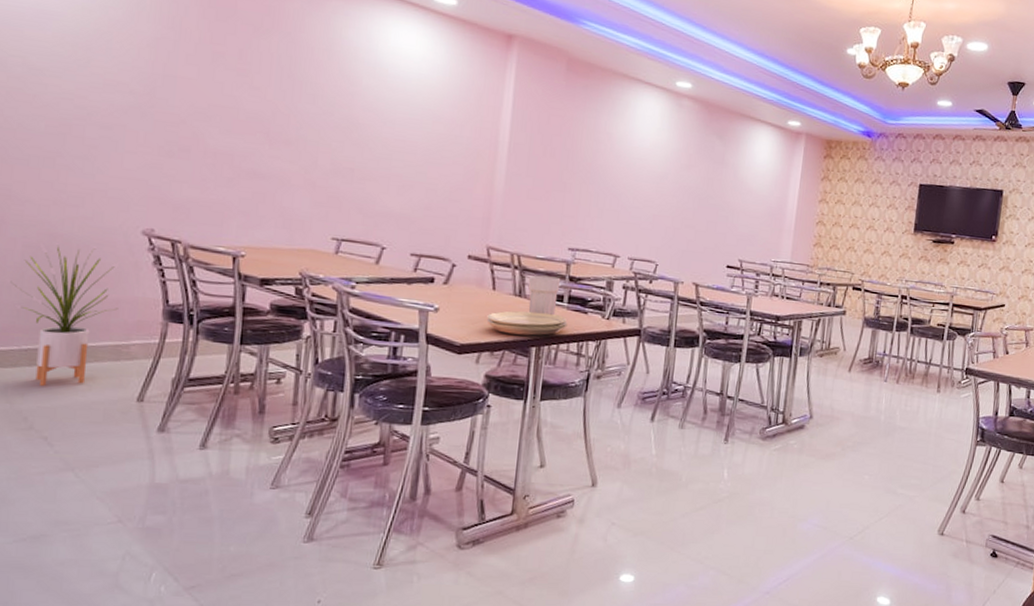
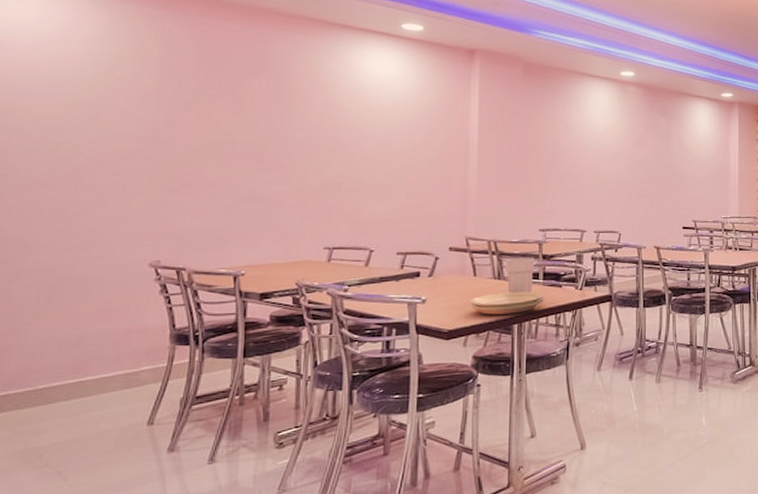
house plant: present [10,246,118,386] -> none [26,285,128,422]

